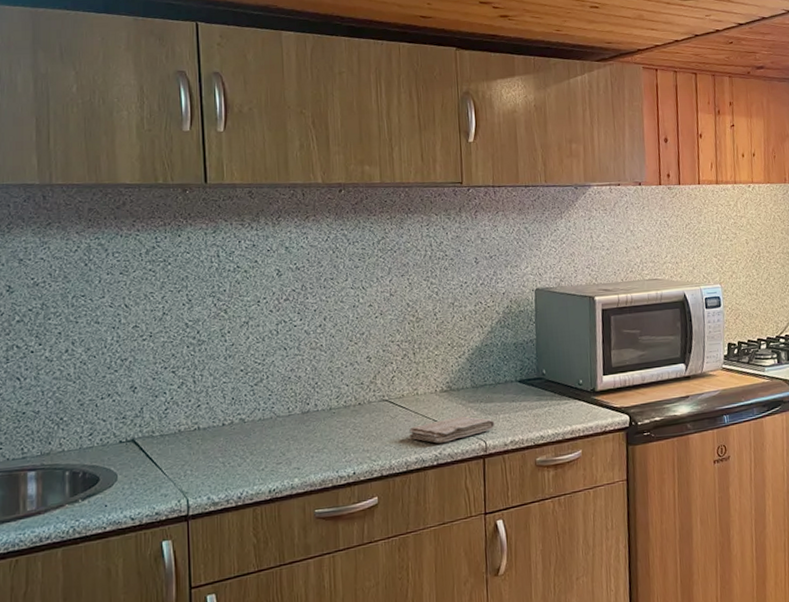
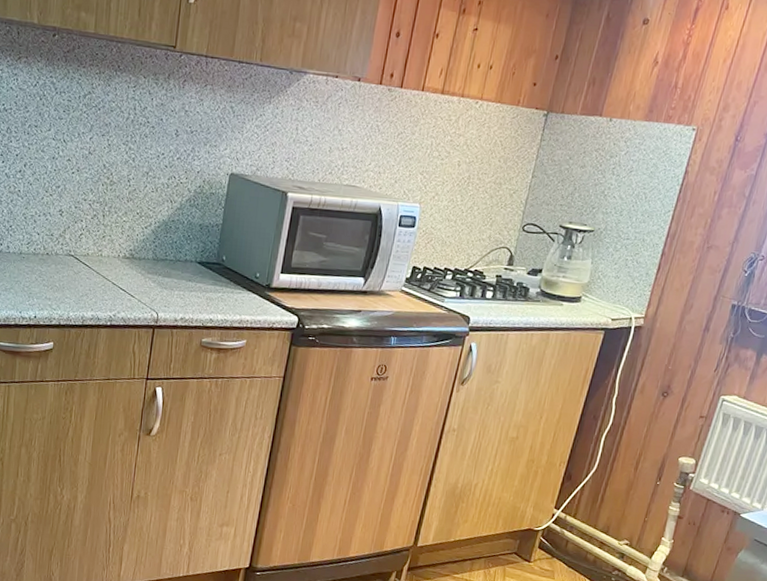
washcloth: present [409,416,495,443] -> none [89,284,169,307]

